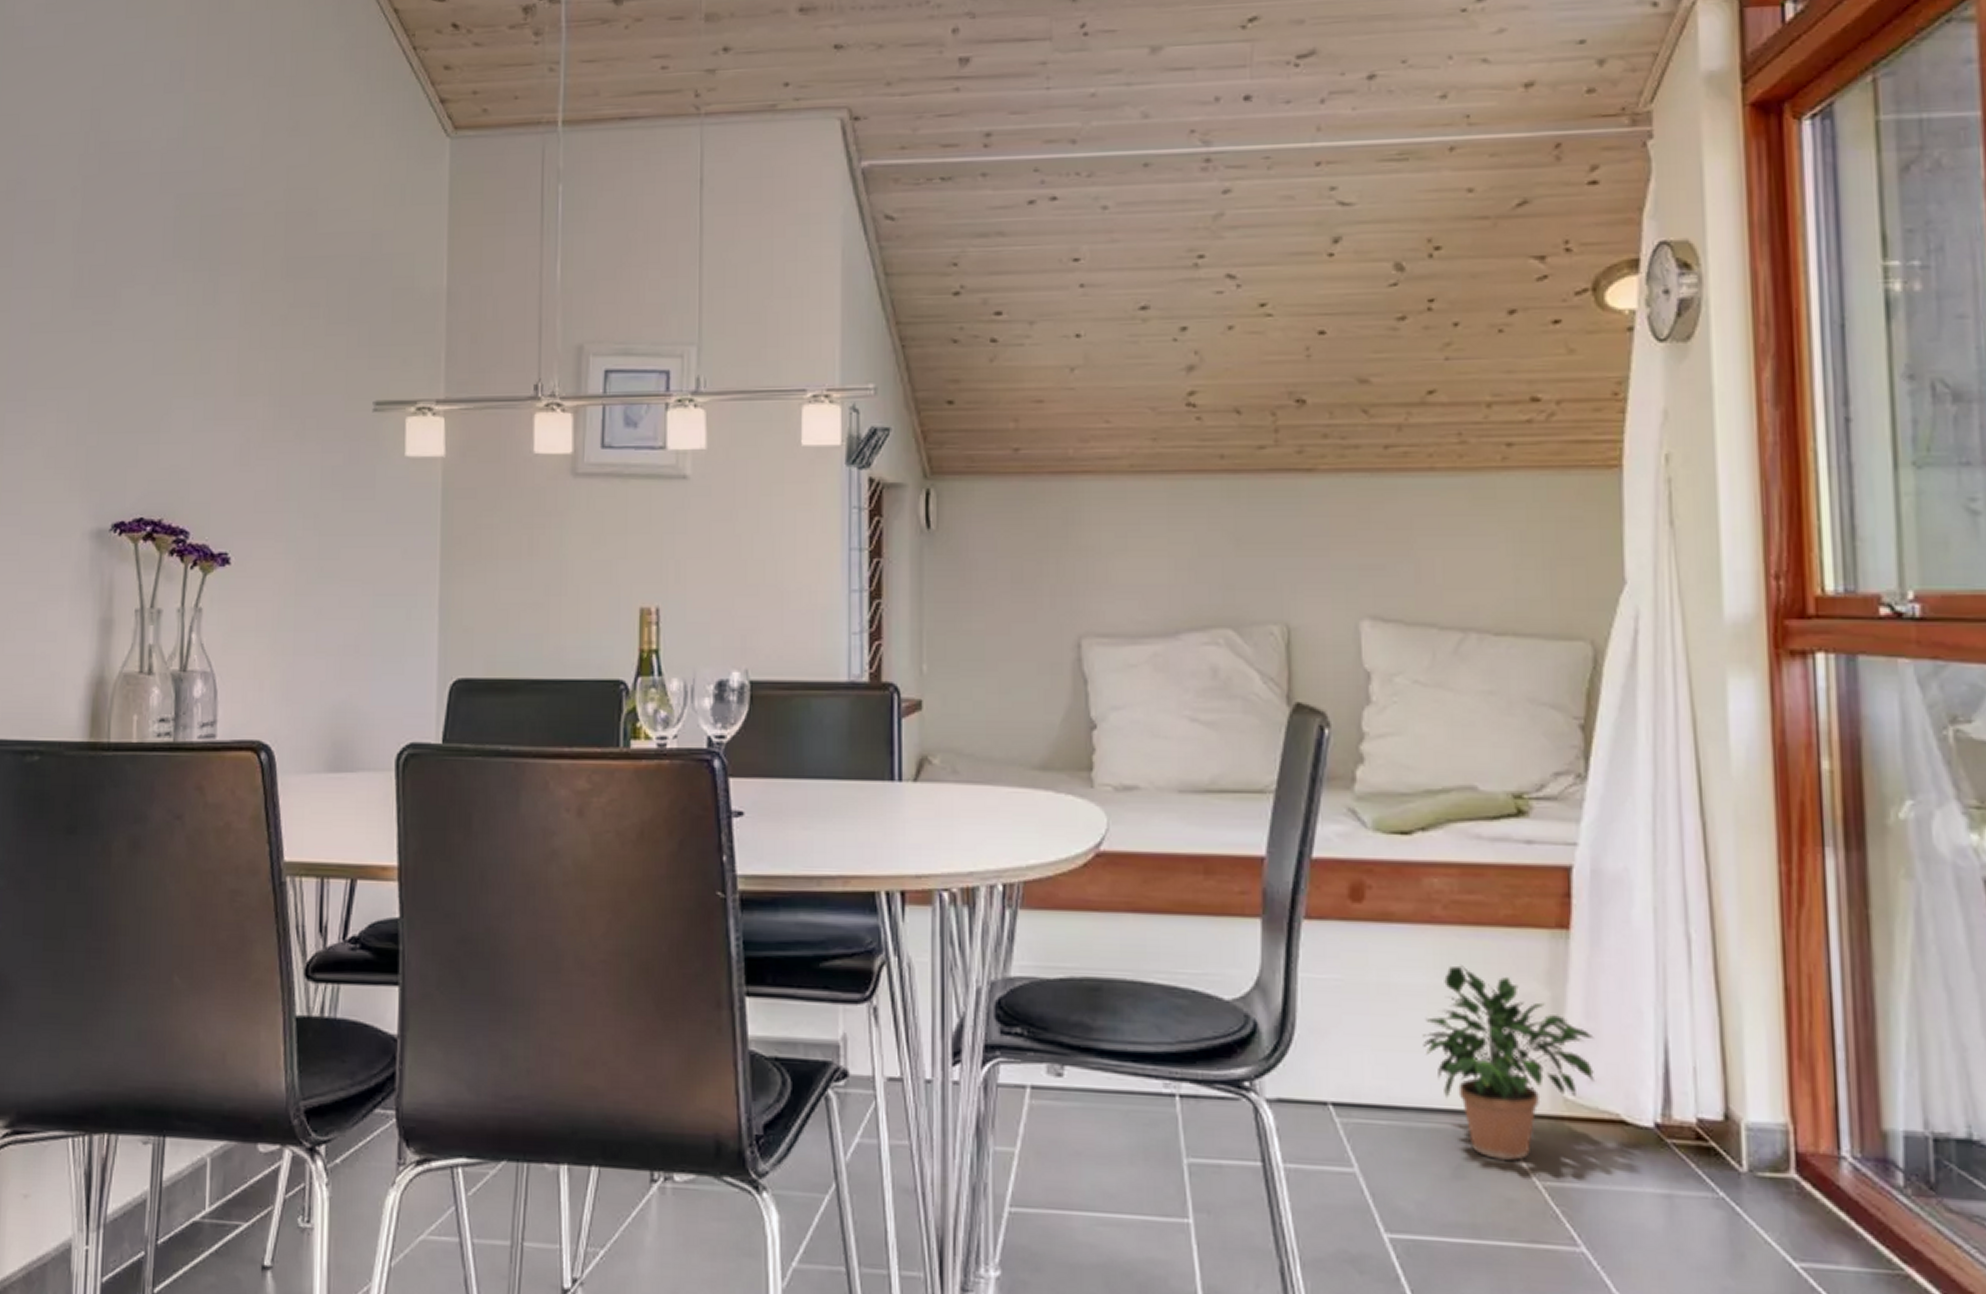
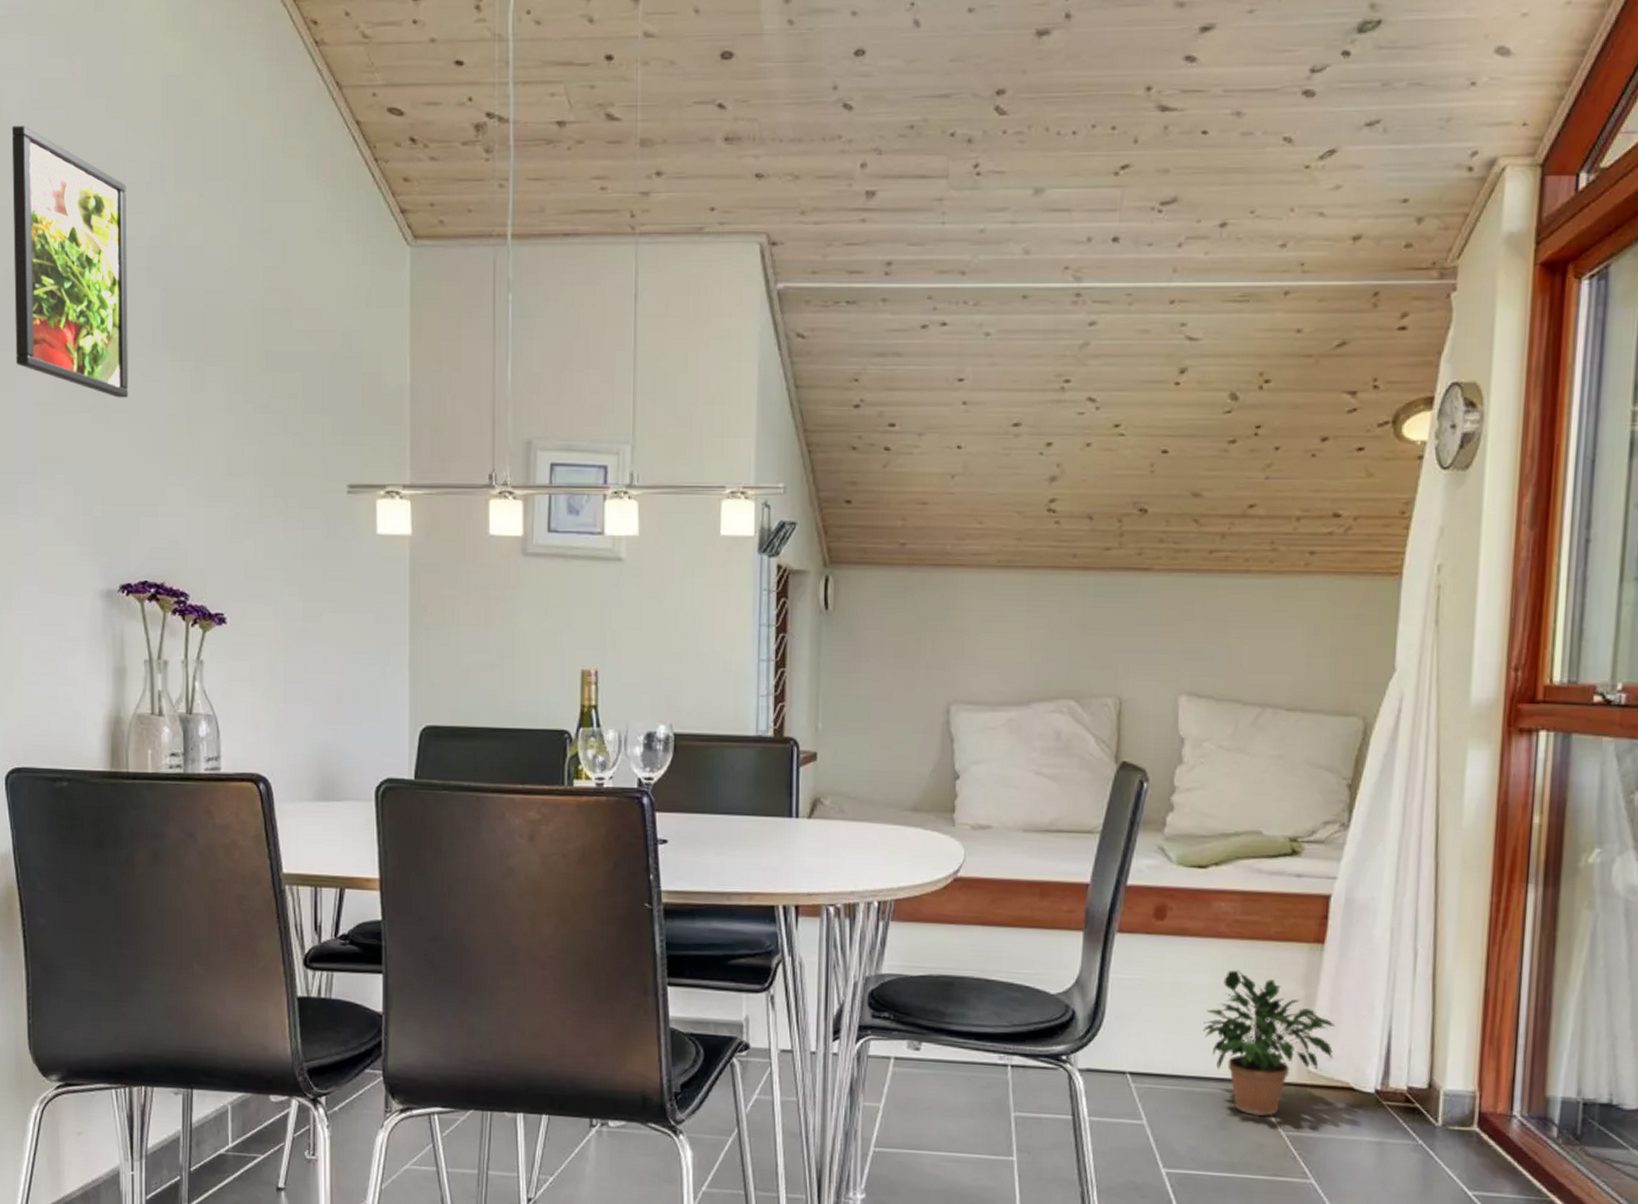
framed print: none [12,29,143,314] -> present [12,125,129,398]

